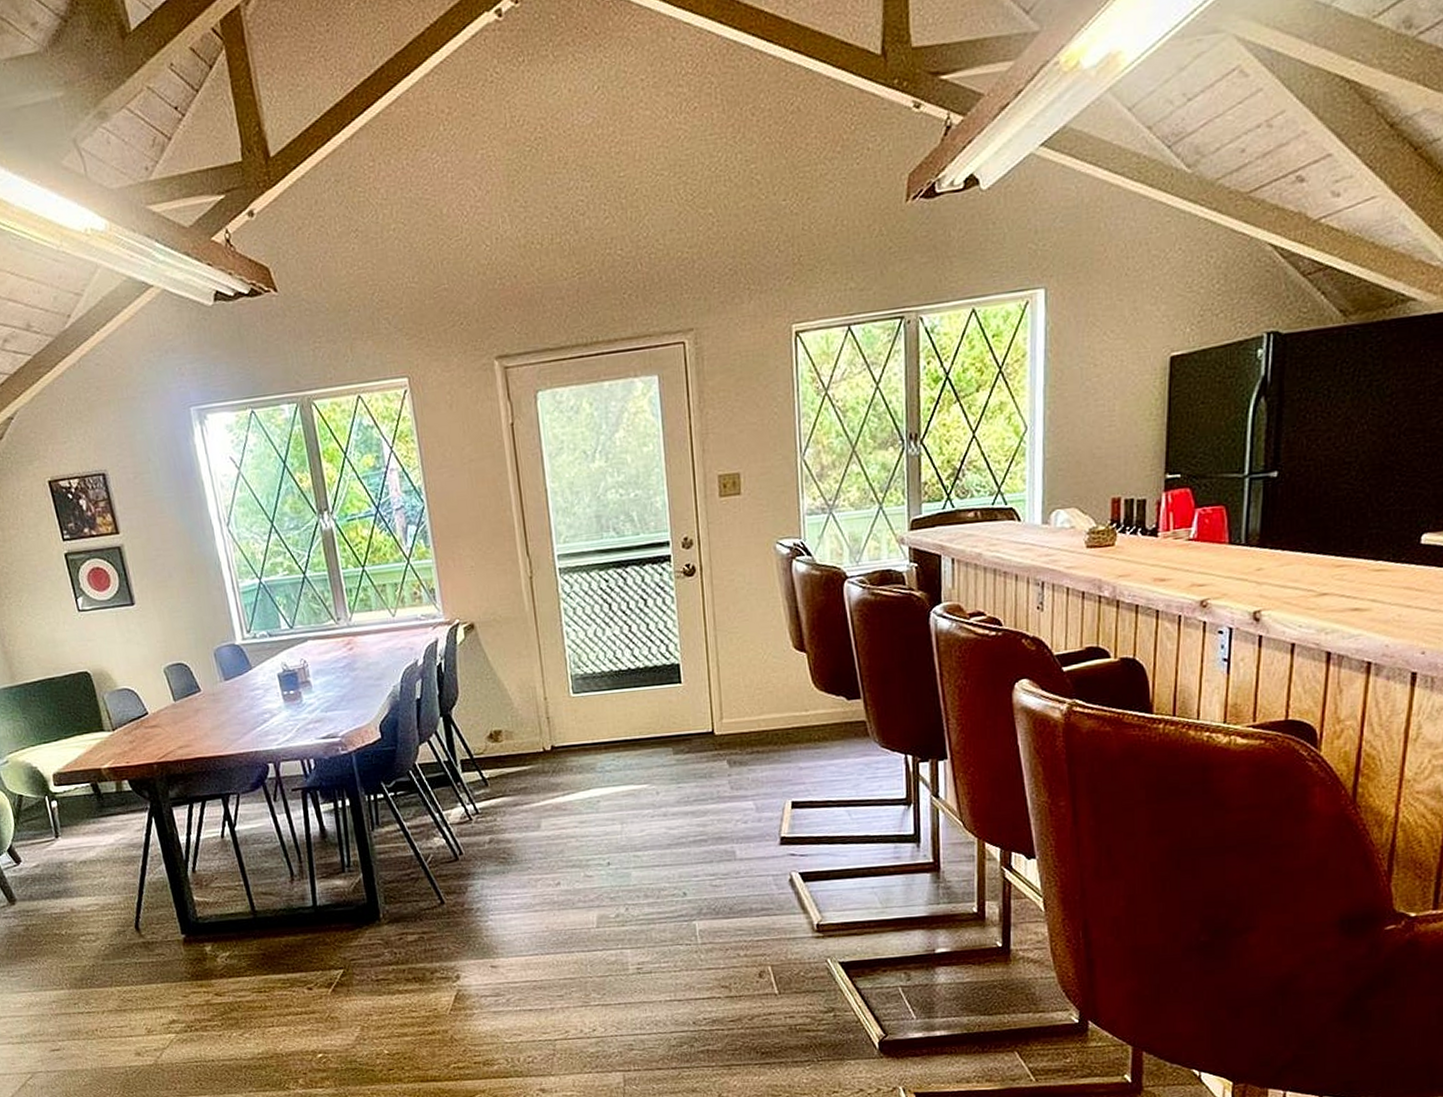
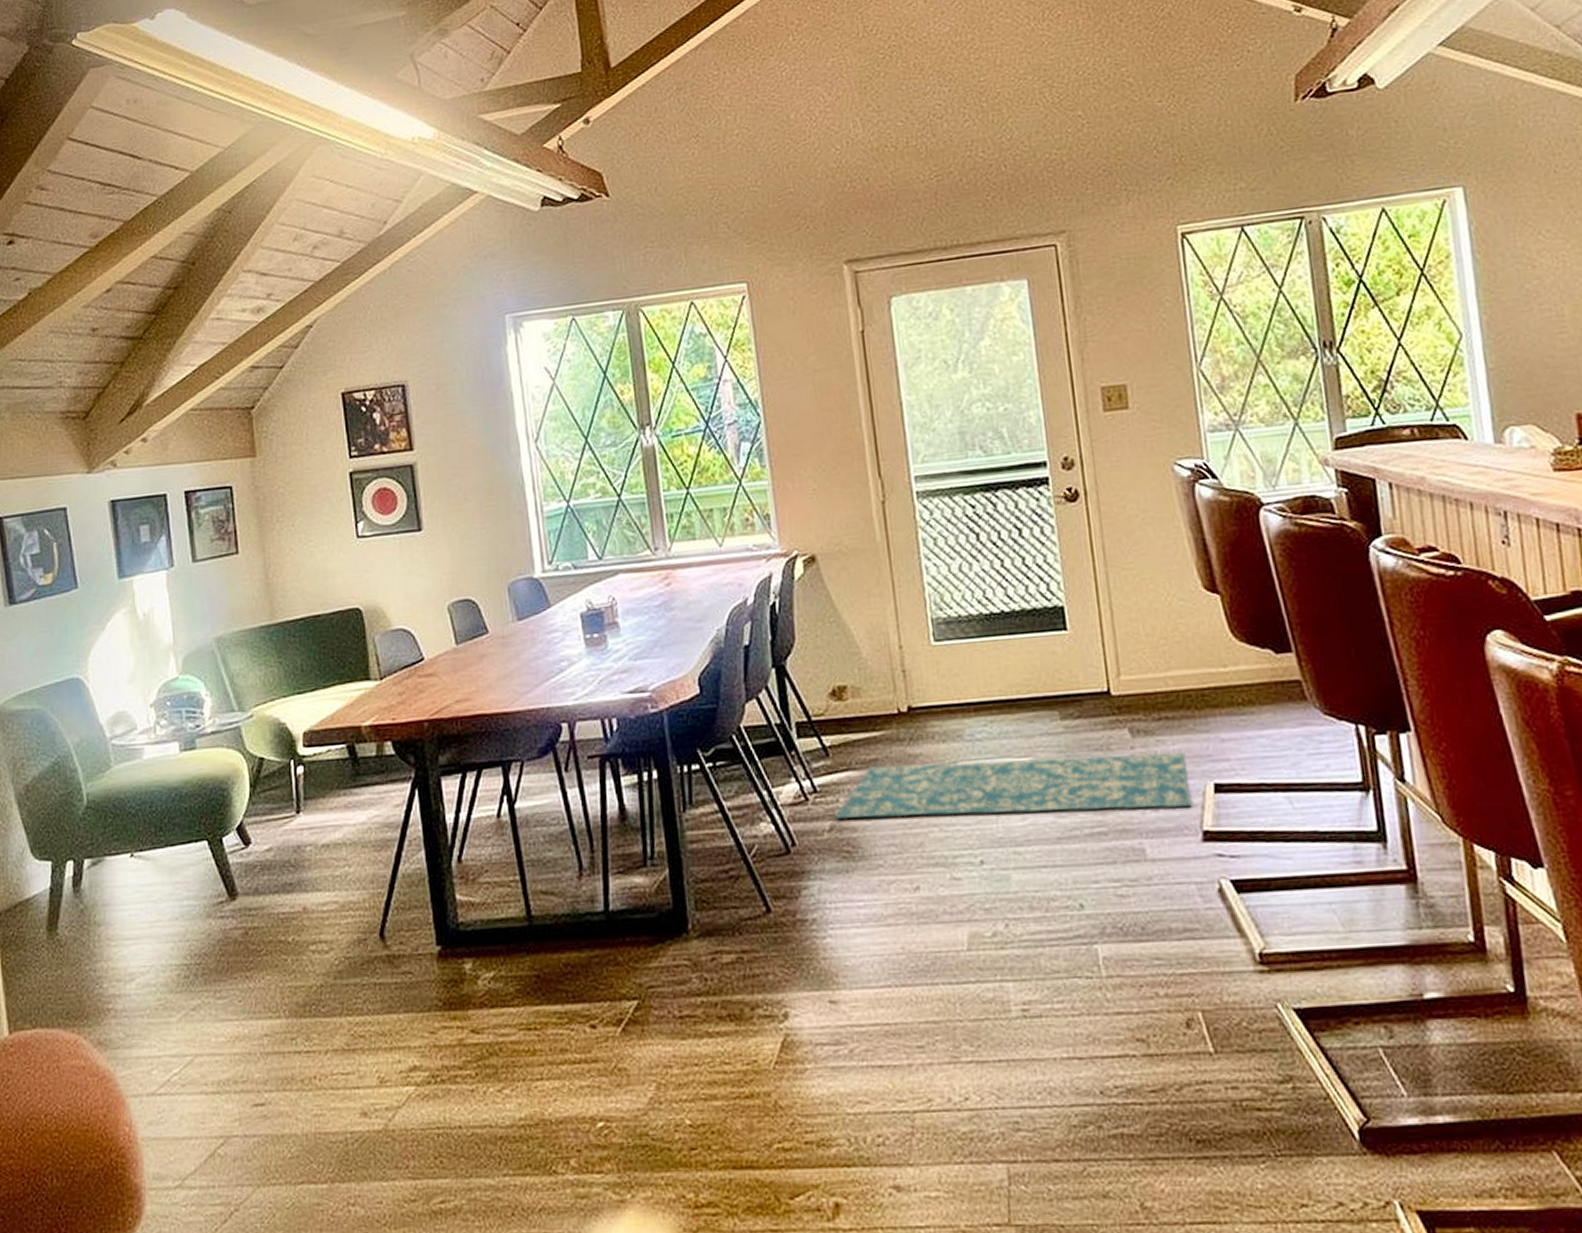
rug: none [492,778,773,834] -> present [834,752,1192,820]

